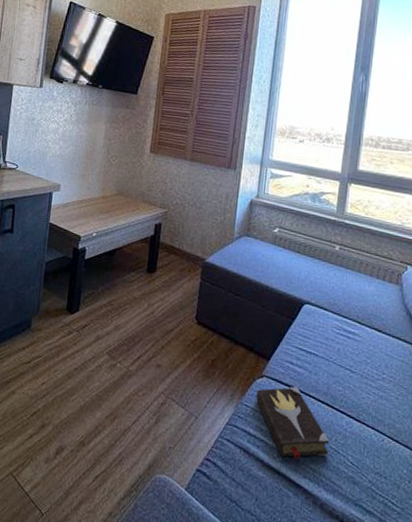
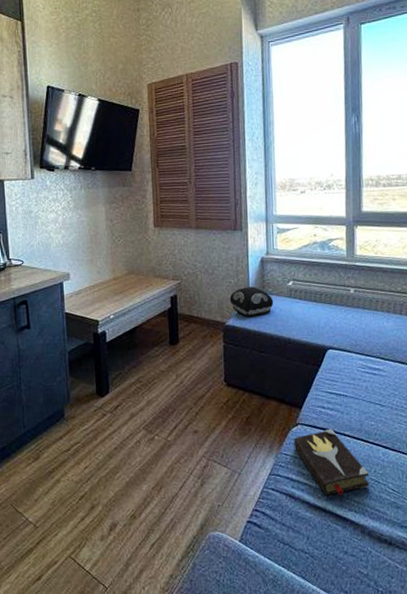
cushion: none [213,226,257,258] -> present [229,286,274,318]

